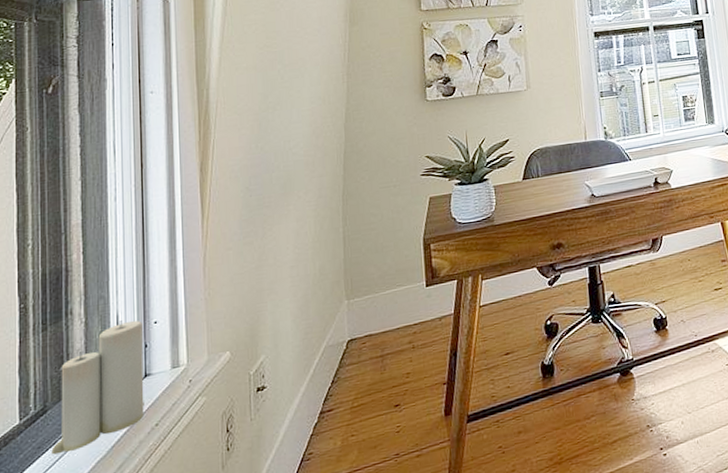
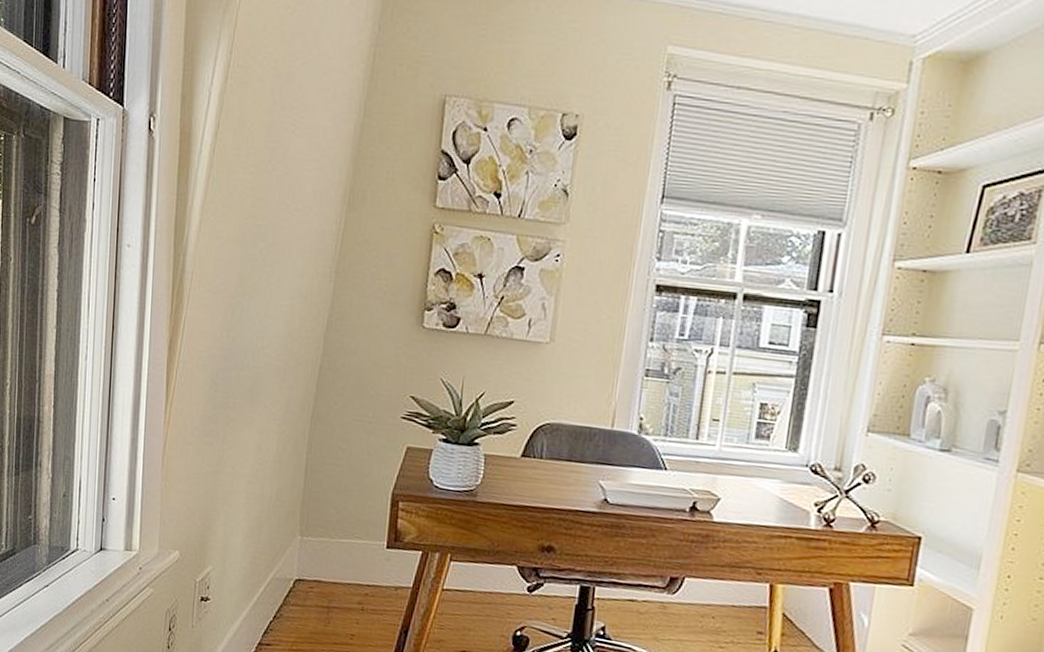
candle: present [51,320,145,455] -> none [17,487,102,599]

